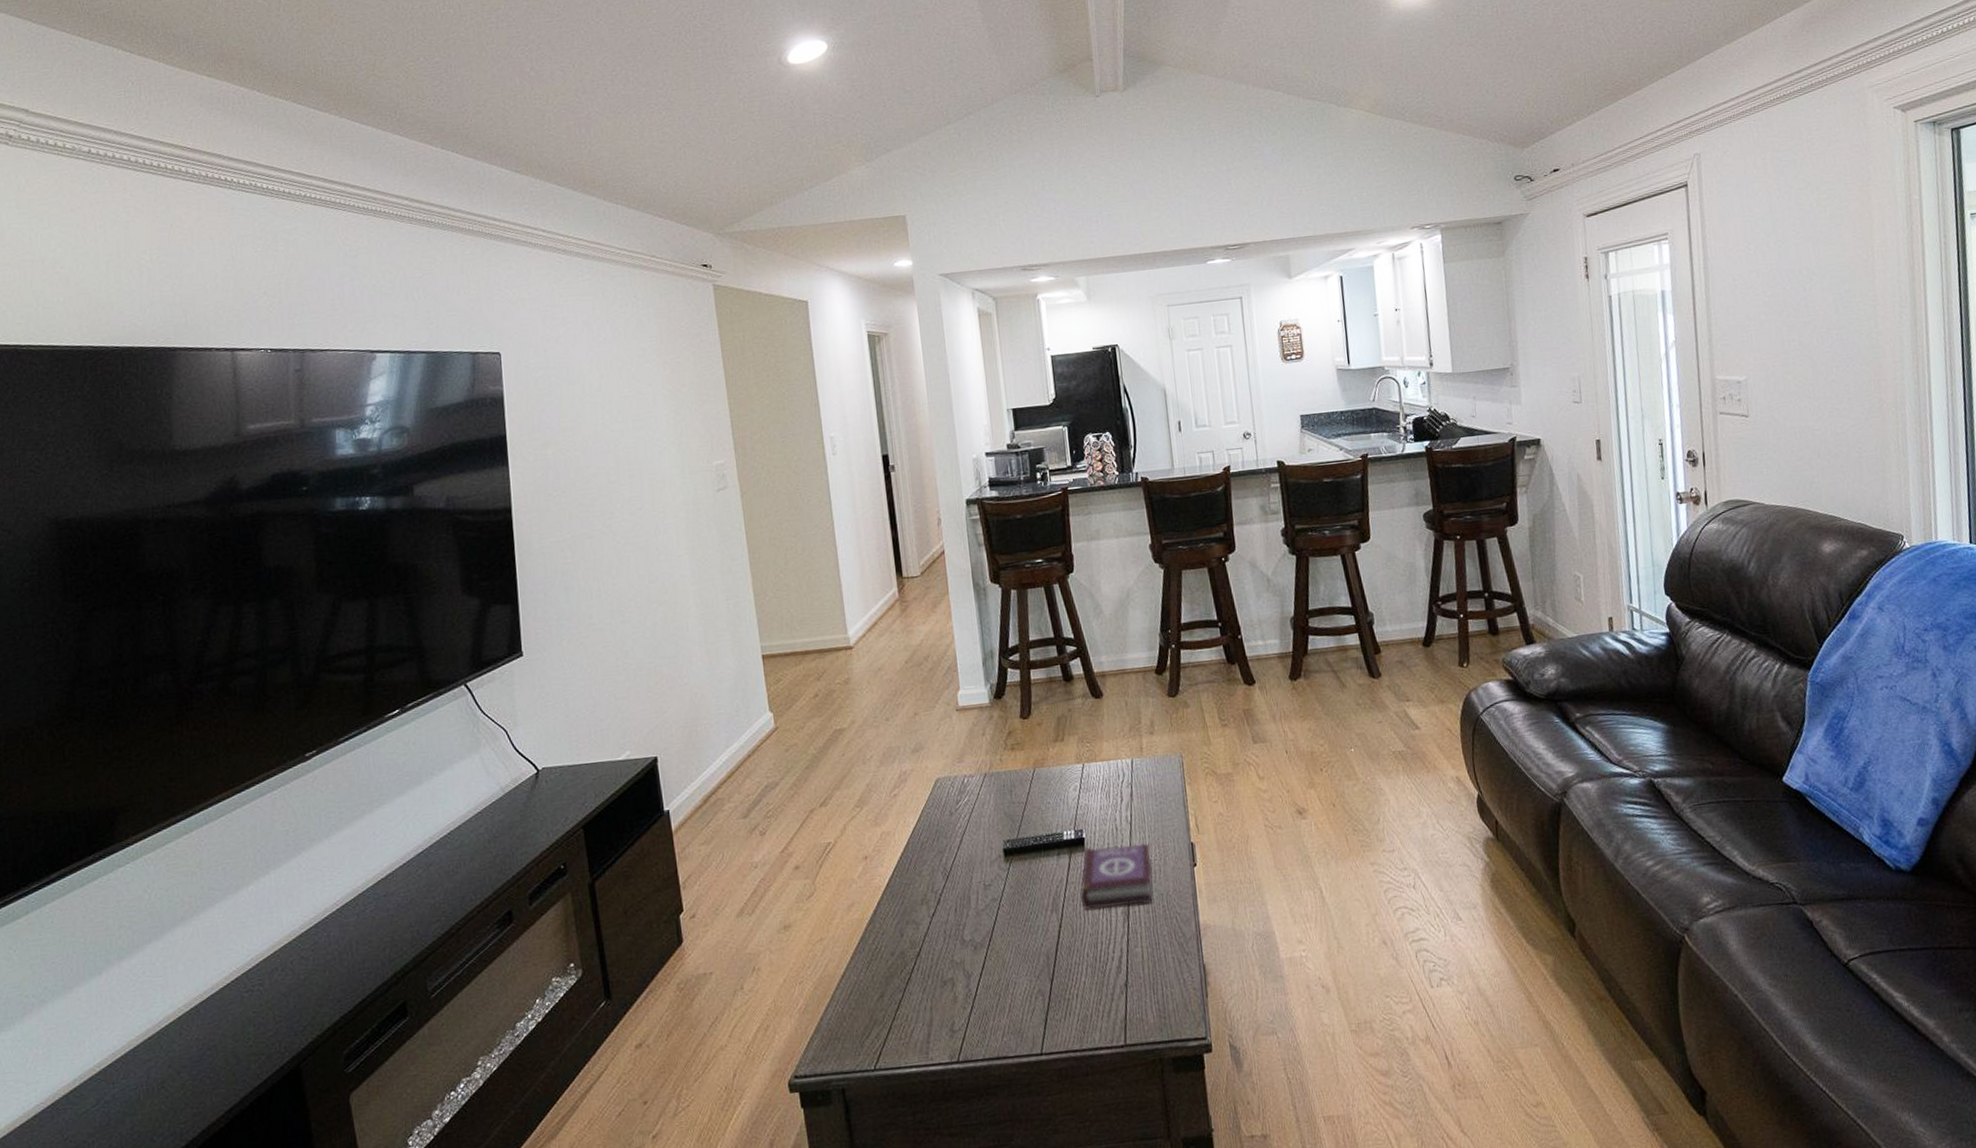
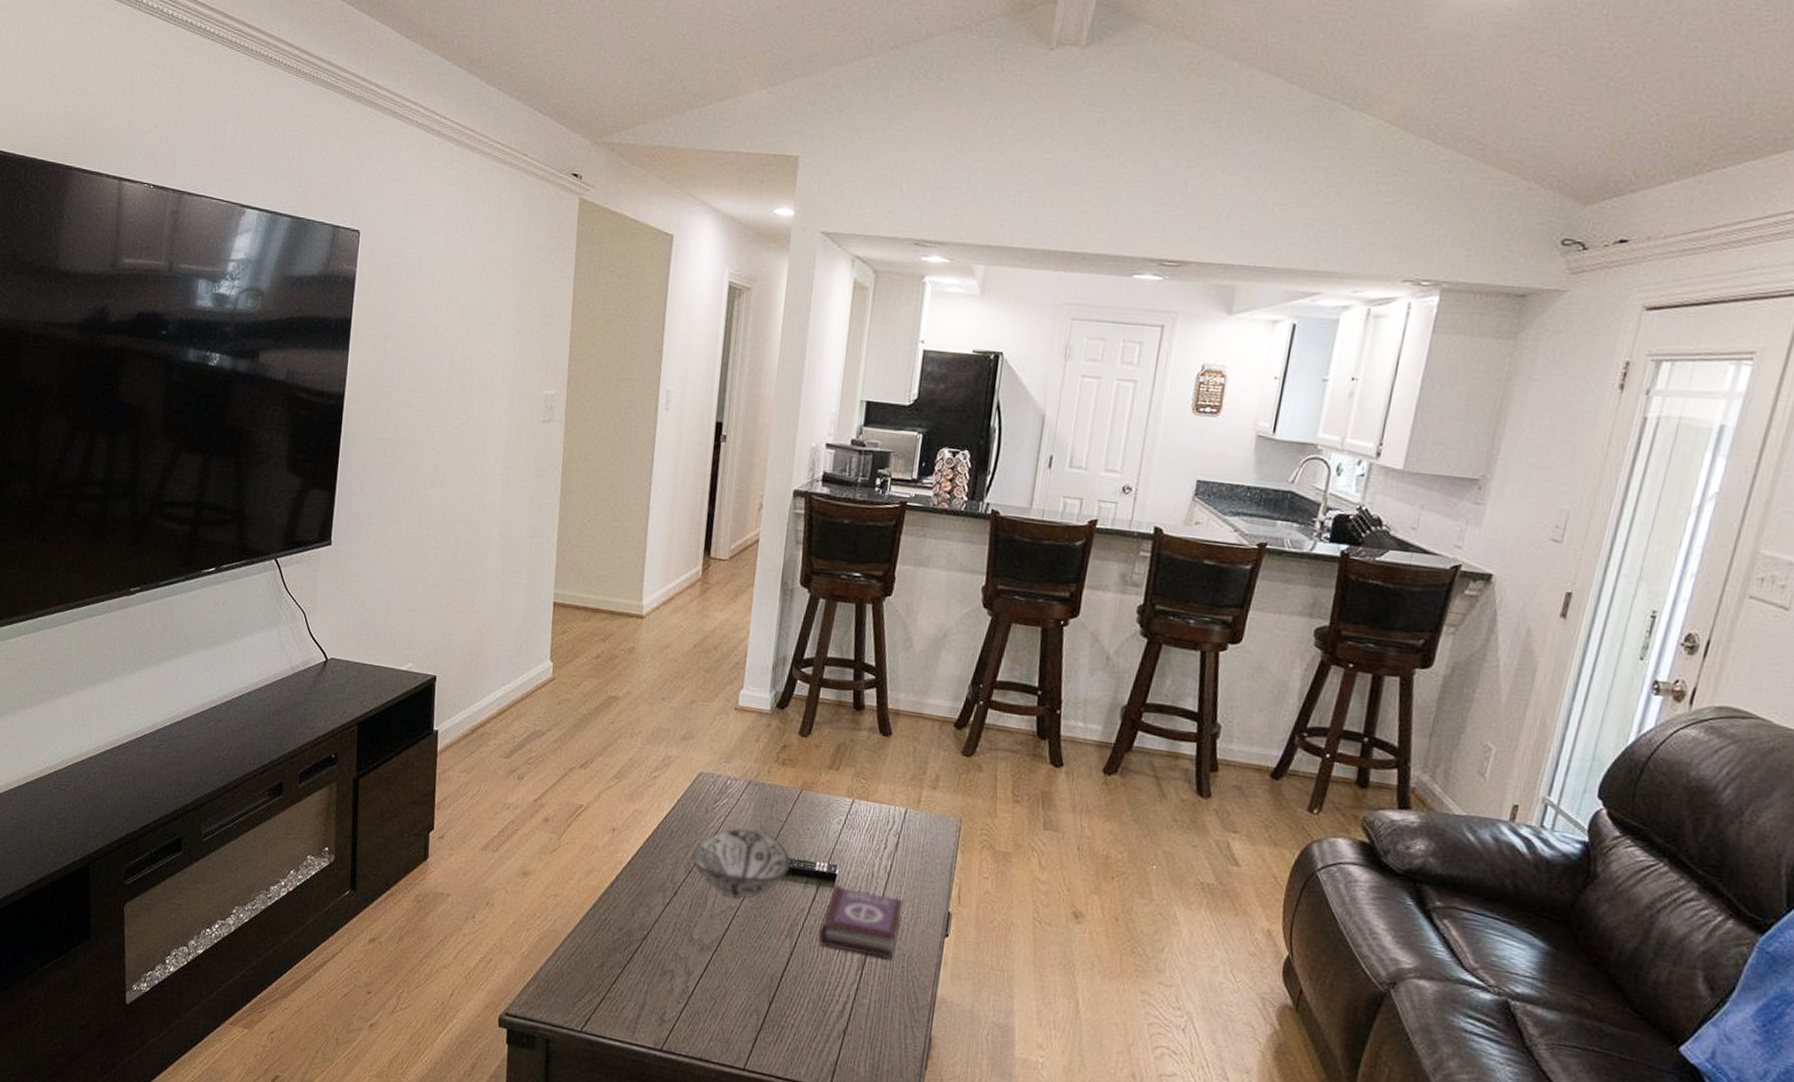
decorative bowl: none [946,817,1041,890] -> present [692,828,791,899]

